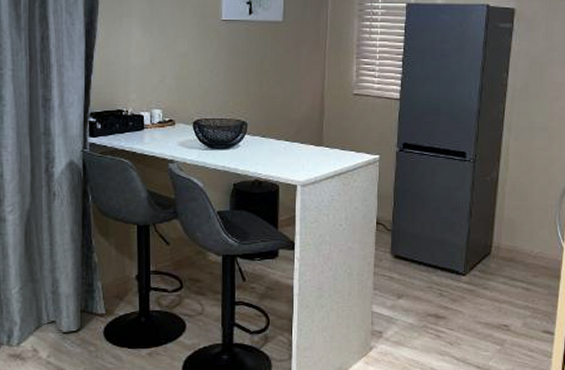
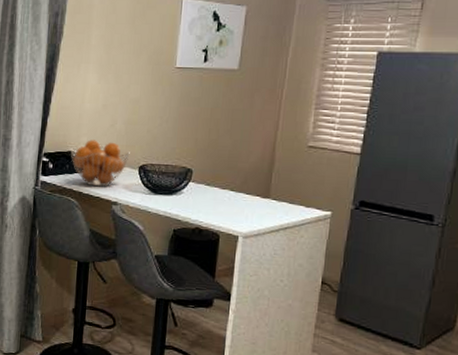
fruit basket: none [119,96,183,145] -> present [70,139,130,187]

